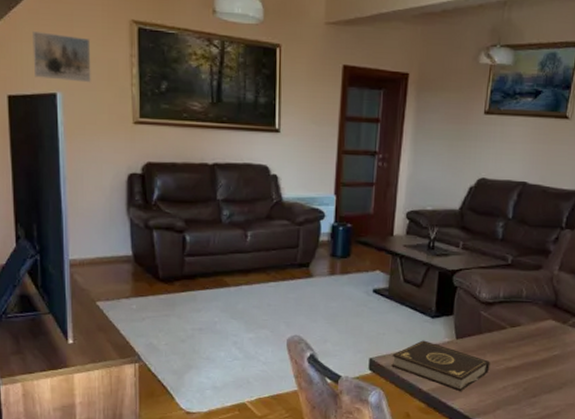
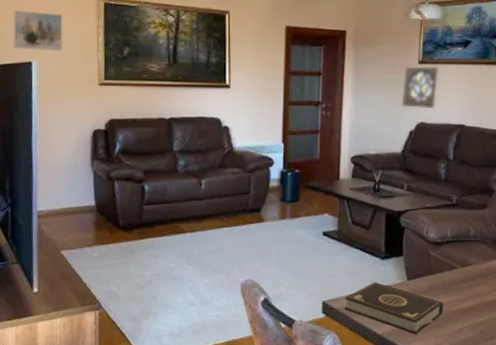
wall ornament: none [463,117,505,164] -> present [401,66,438,109]

